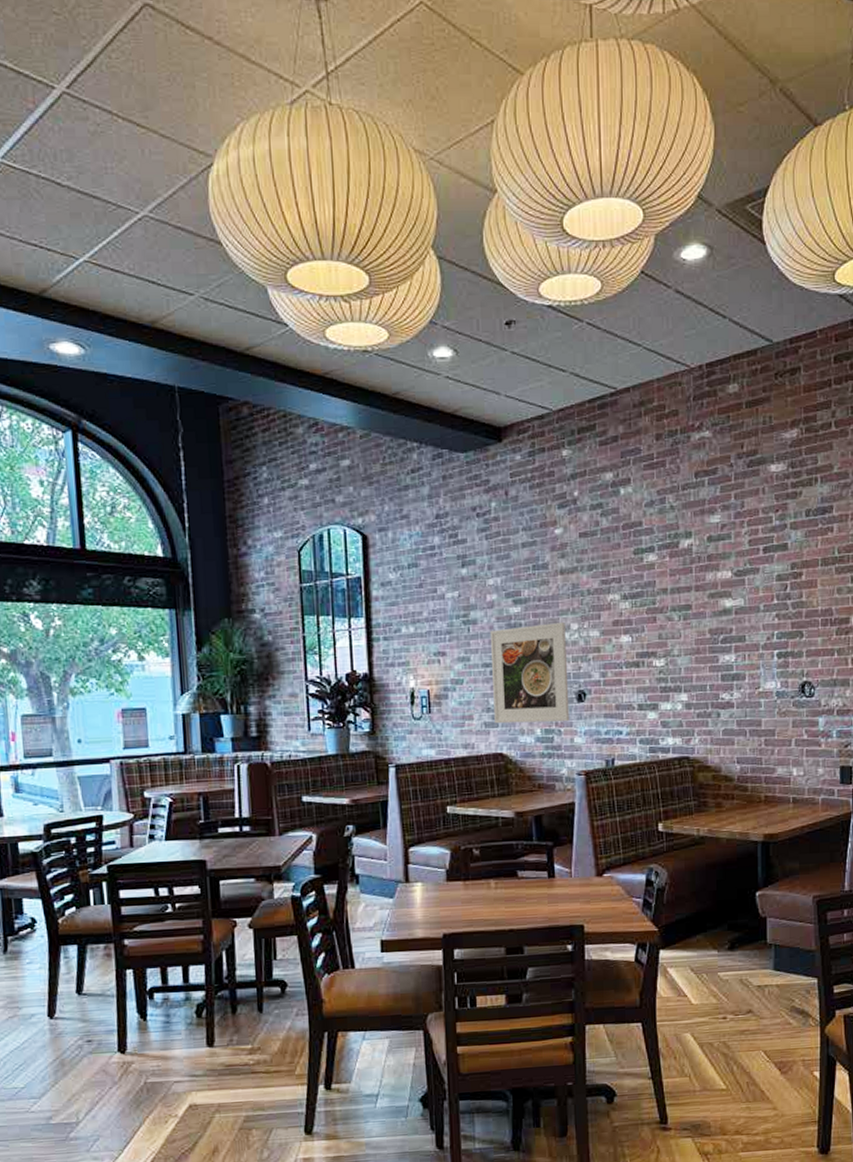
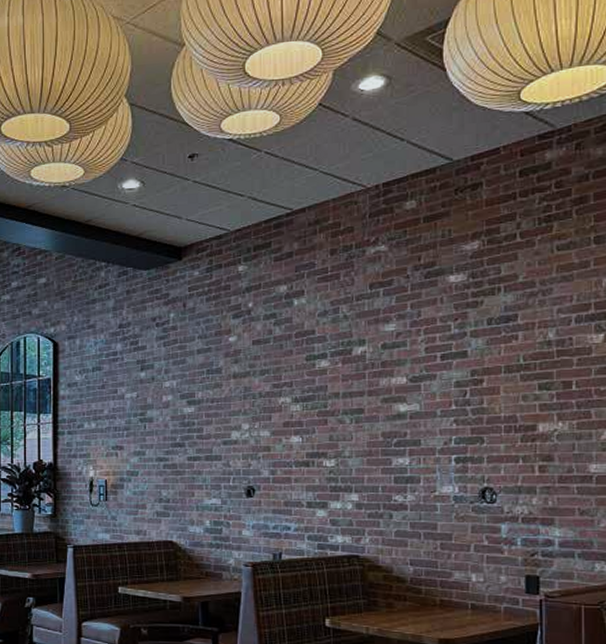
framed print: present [489,621,570,724] -> none [164,422,238,515]

